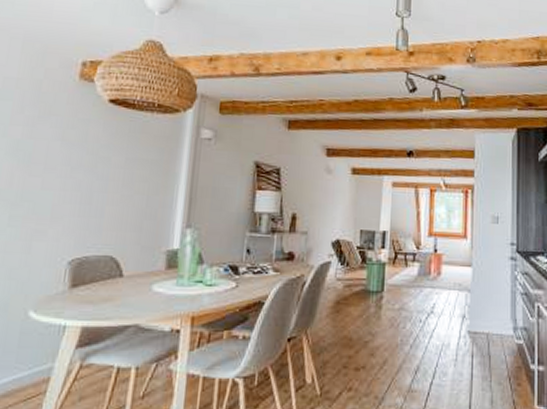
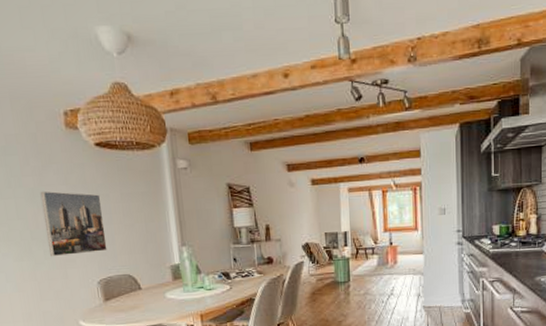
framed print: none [16,144,100,225] -> present [40,191,107,257]

